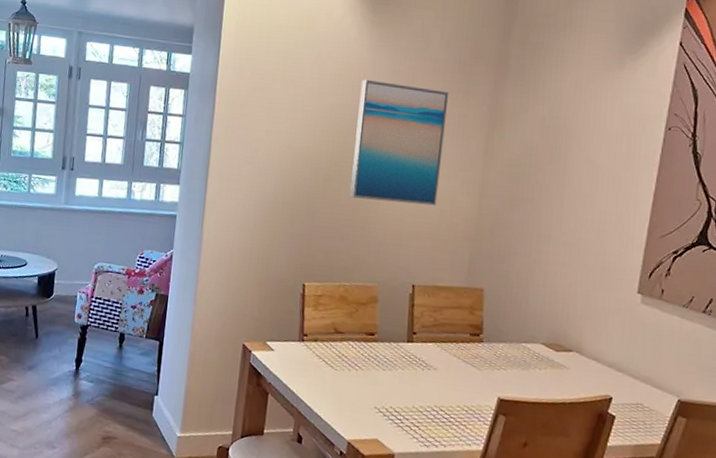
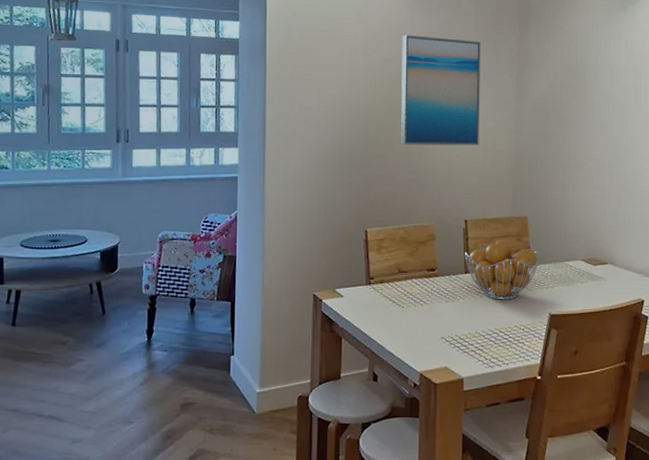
fruit basket: none [408,310,493,377] -> present [464,240,539,300]

